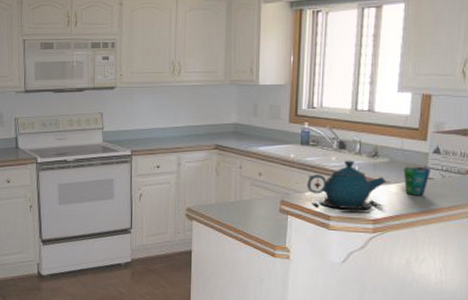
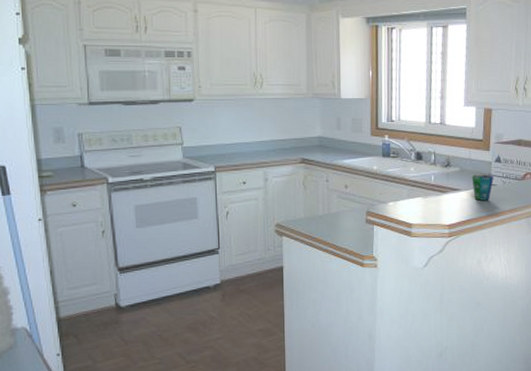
teapot: present [307,160,386,212] -> none [390,170,458,218]

